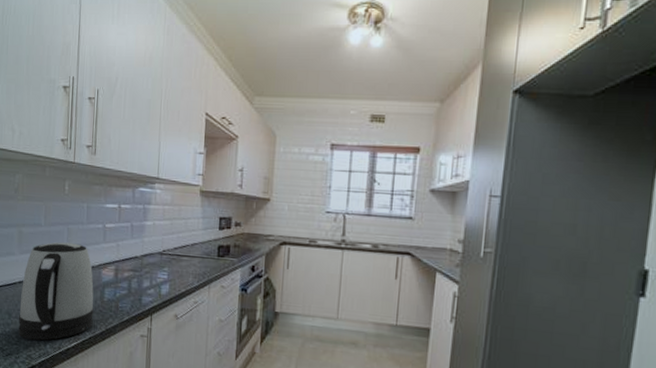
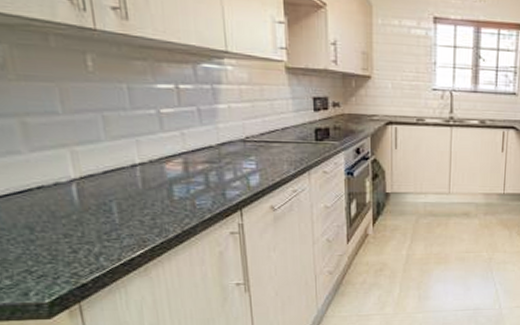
kettle: present [18,242,94,341] -> none [43,133,163,255]

